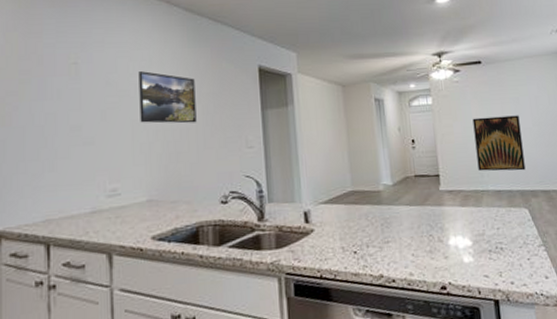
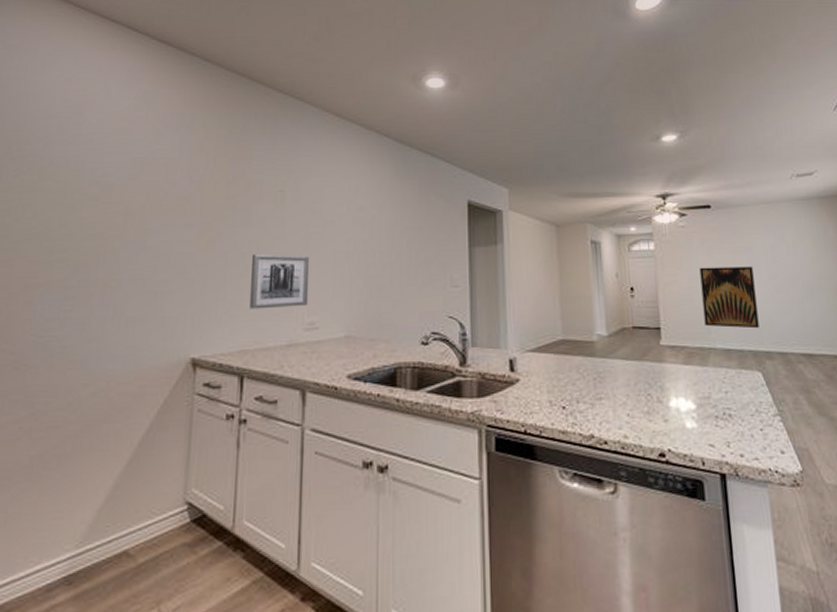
wall art: none [51,125,110,180] -> present [250,253,310,309]
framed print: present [138,71,197,124] -> none [343,202,401,258]

